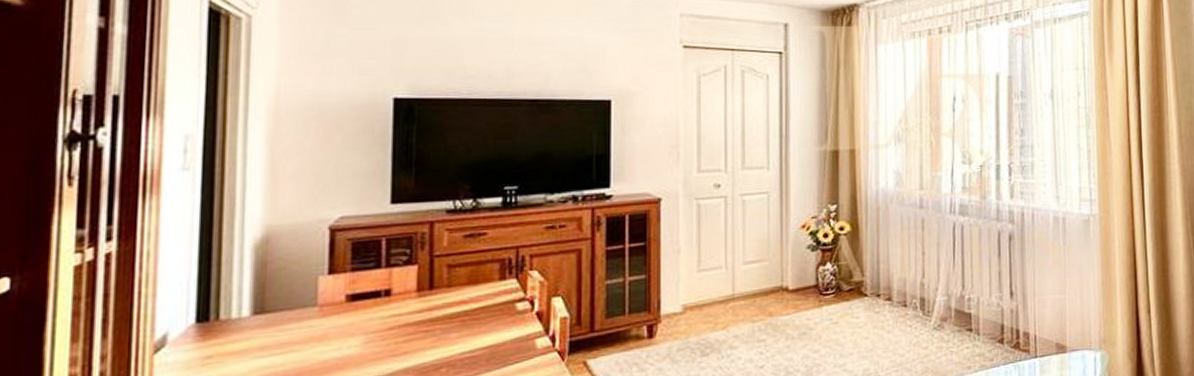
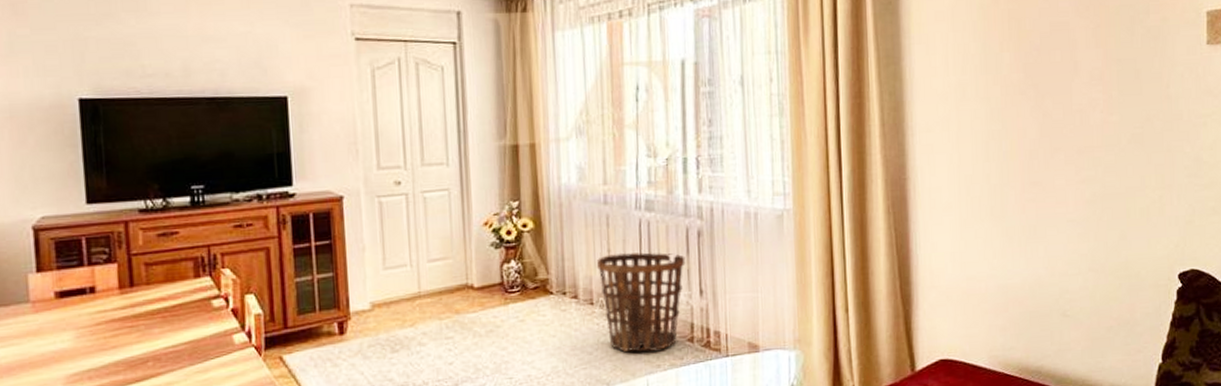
basket: none [910,255,997,354] -> present [596,252,686,352]

